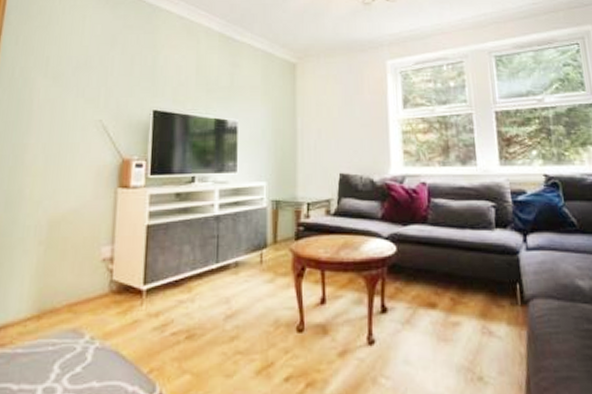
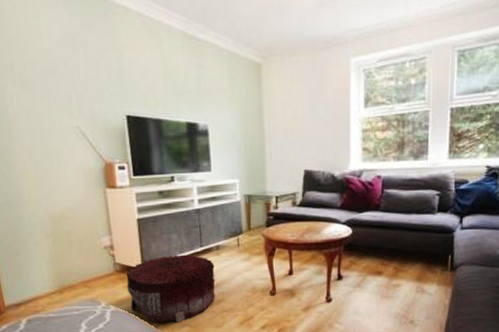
pouf: none [120,272,231,368] -> present [126,254,216,323]

